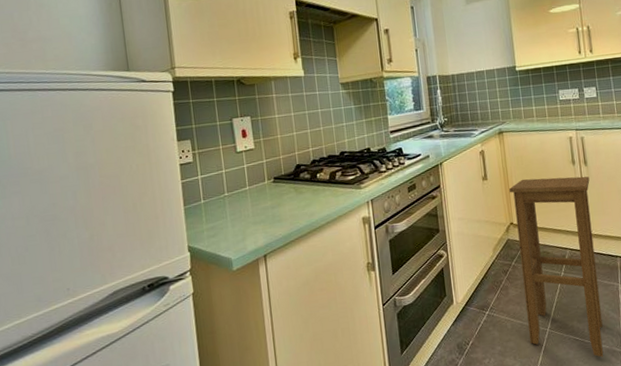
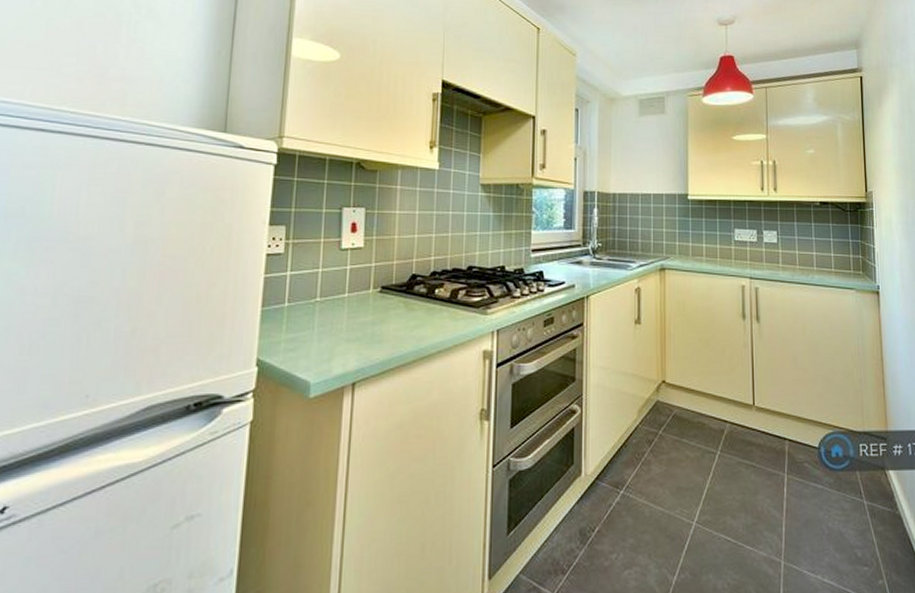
stool: present [509,176,604,357] -> none [666,328,761,567]

